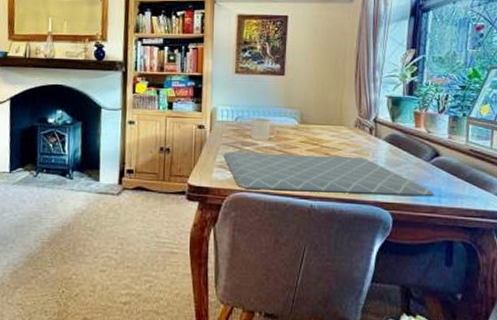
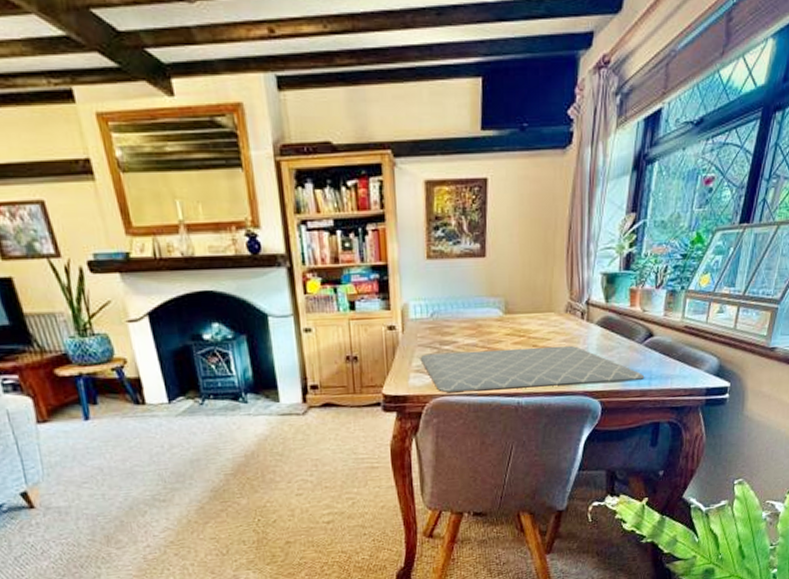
mug: present [251,118,277,142] -> none [449,311,480,339]

